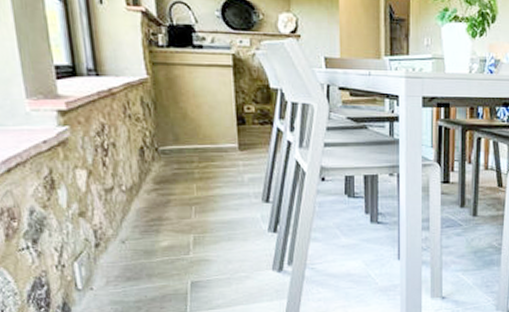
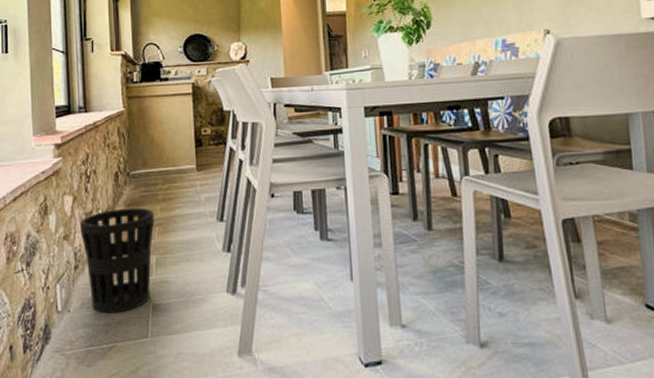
wastebasket: none [99,185,191,291] -> present [80,207,155,314]

